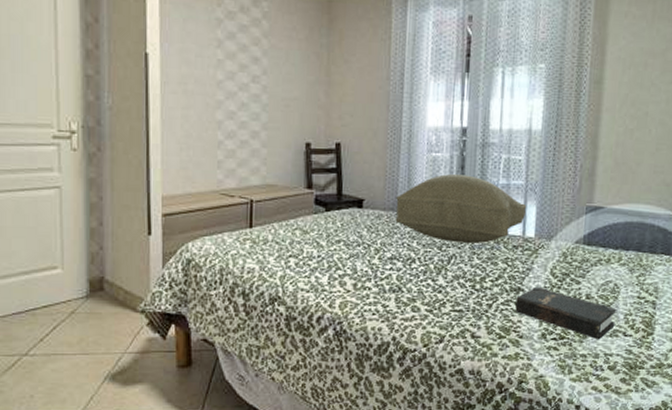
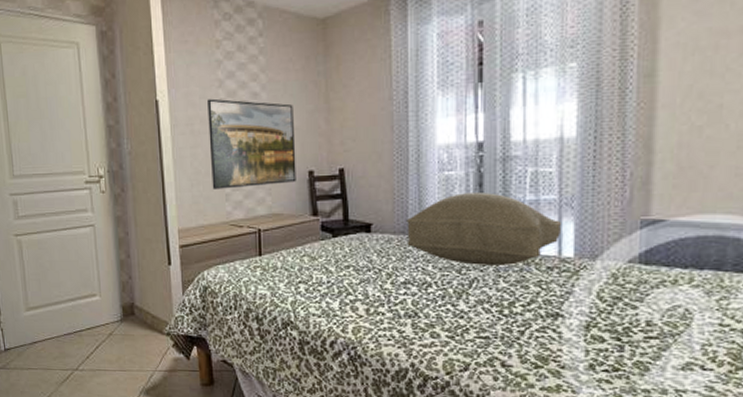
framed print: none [203,58,294,156] -> present [207,98,296,189]
hardback book: present [515,286,617,340] -> none [554,312,690,374]

